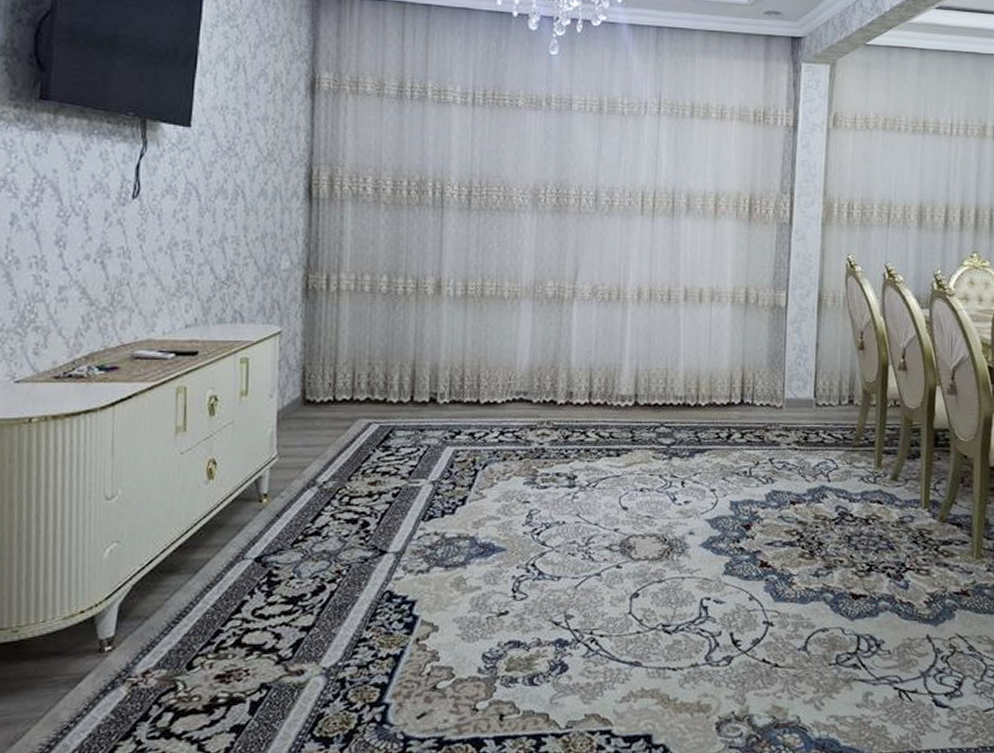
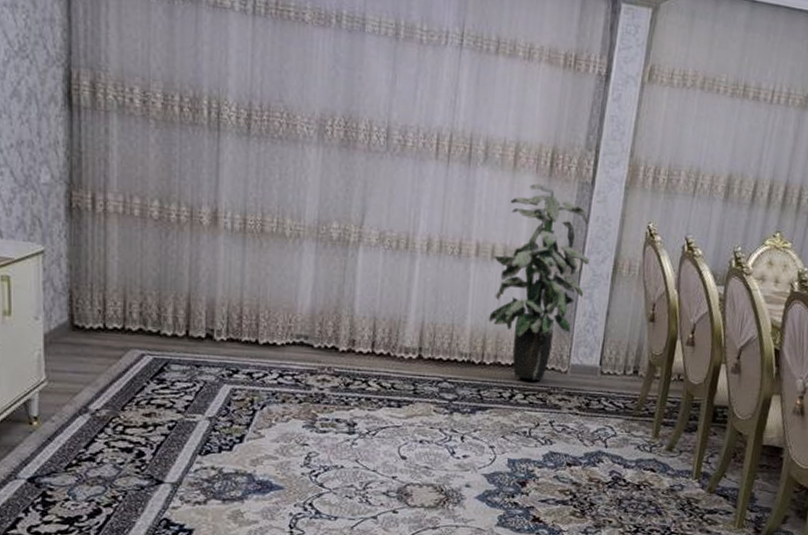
indoor plant: none [701,228,794,418] -> present [489,183,590,381]

